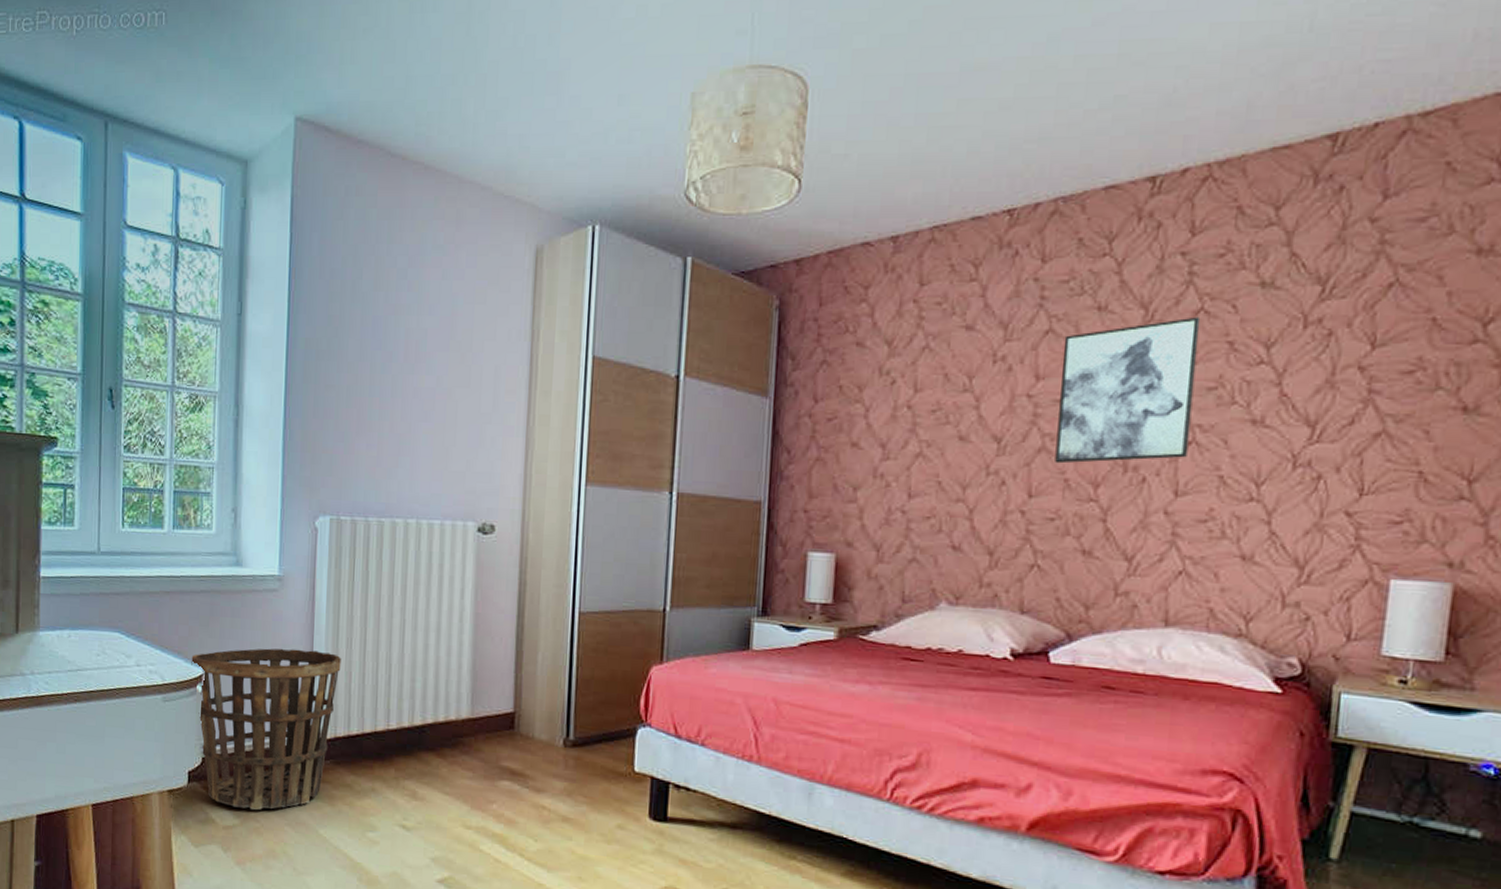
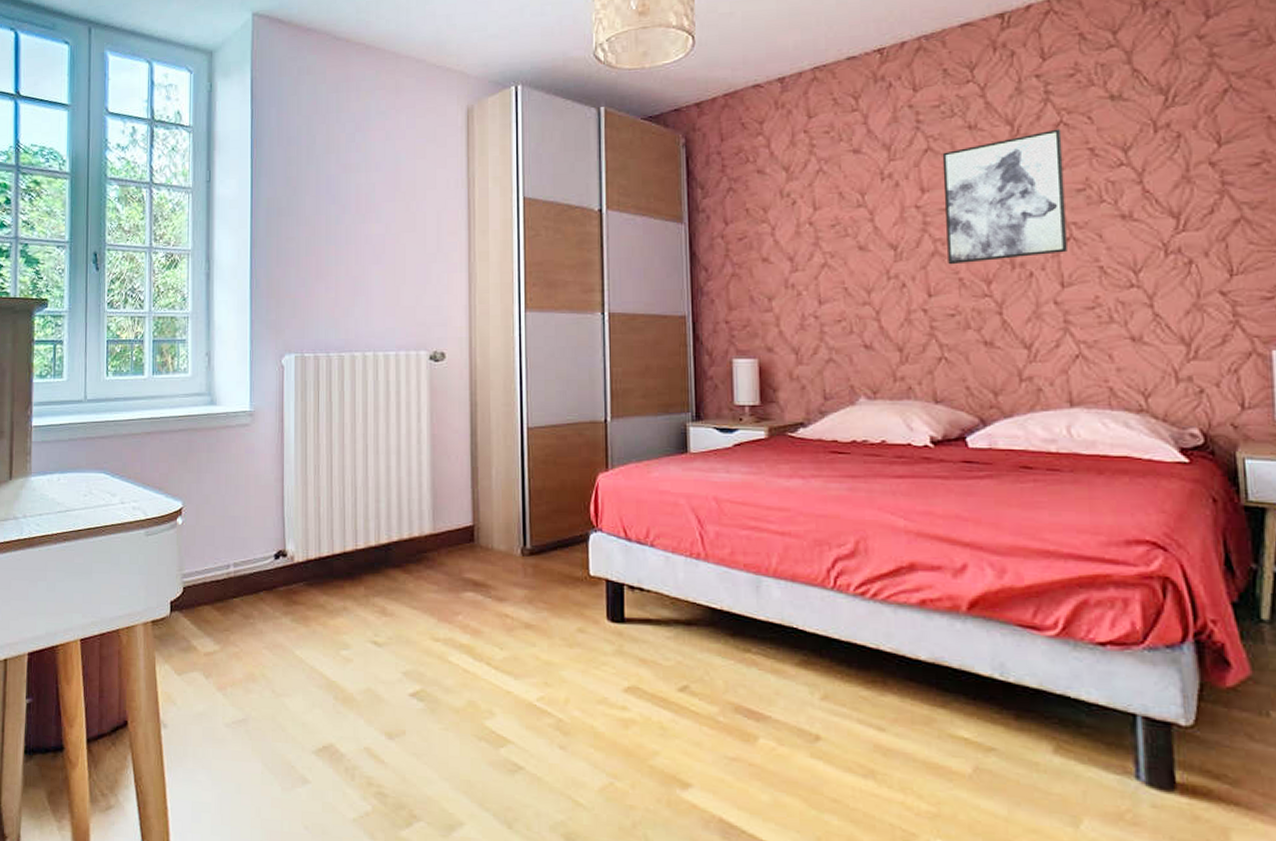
basket: present [191,648,341,810] -> none [171,478,310,636]

